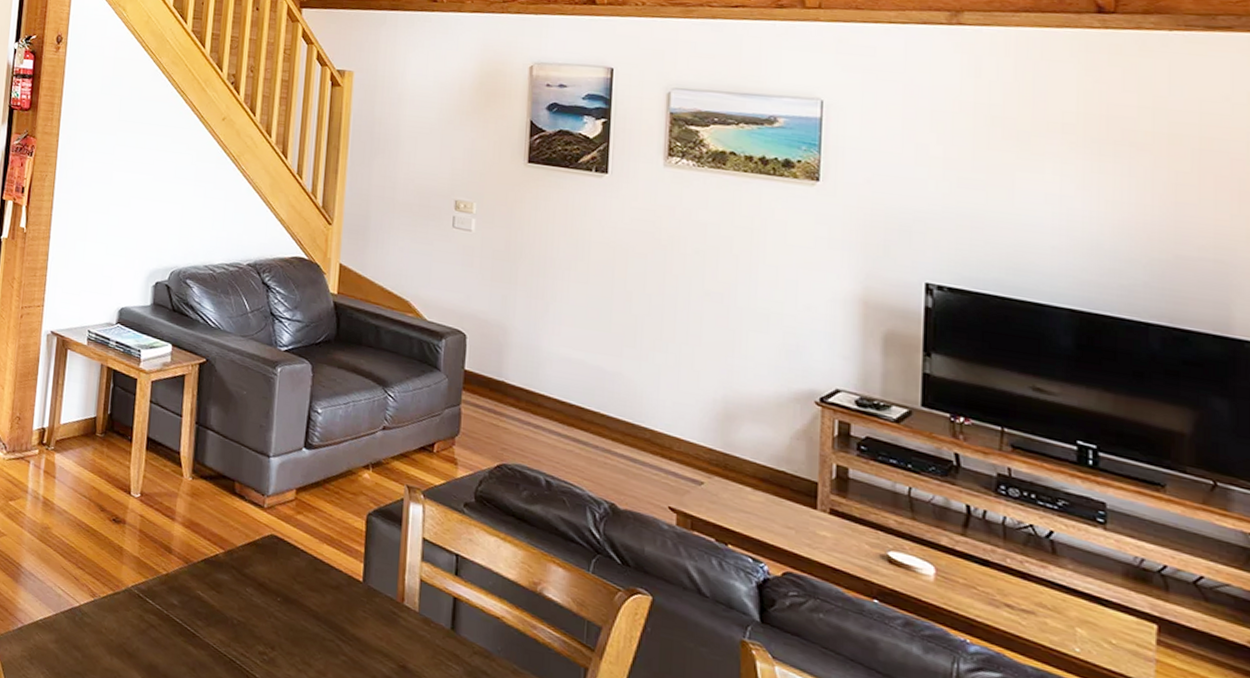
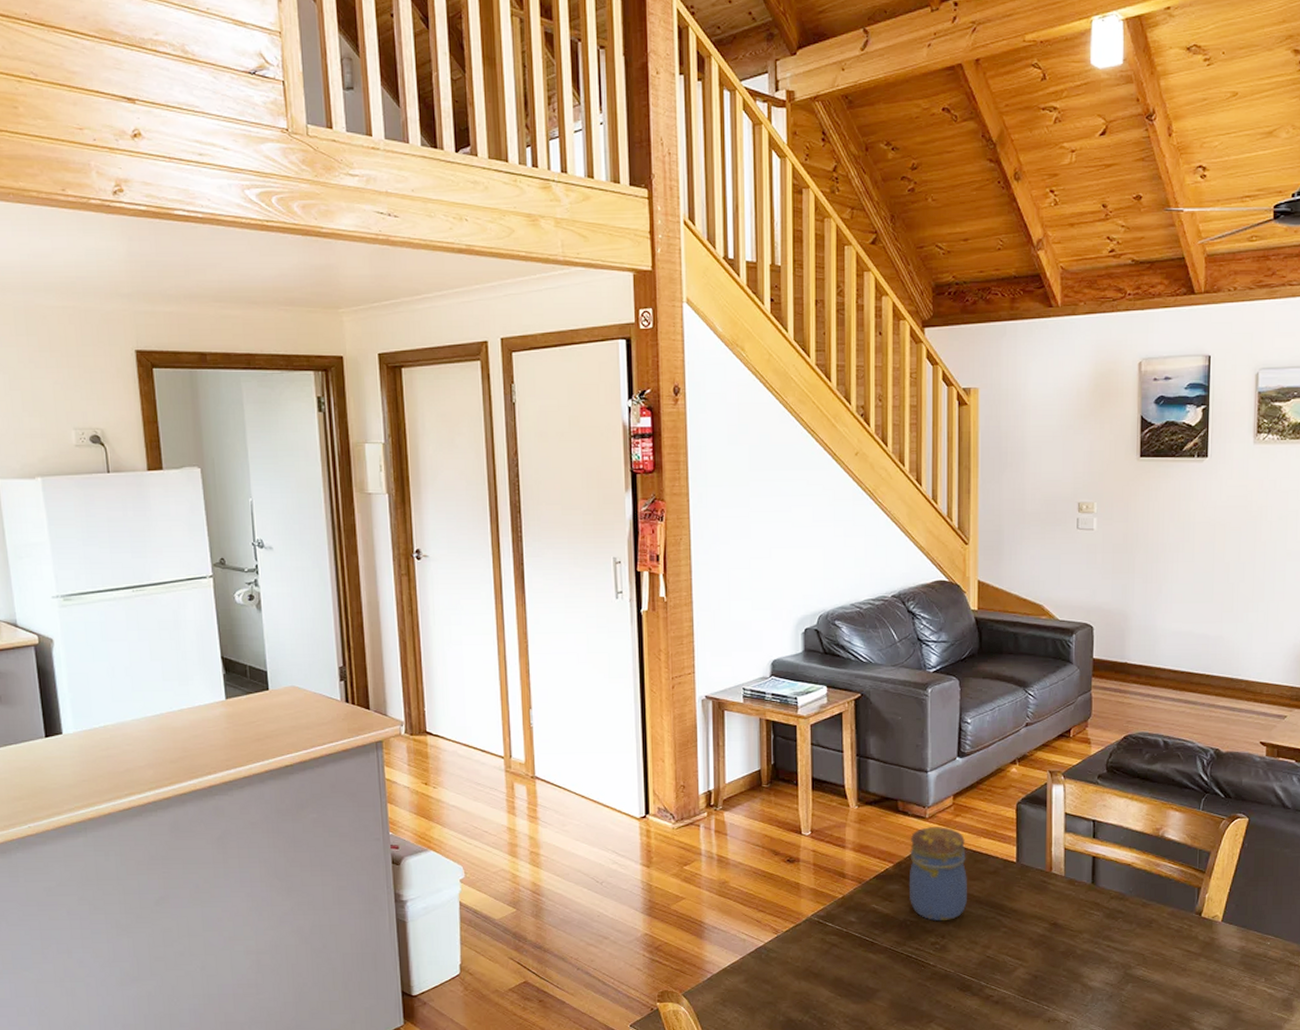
jar: none [239,517,306,631] -> present [908,827,967,922]

